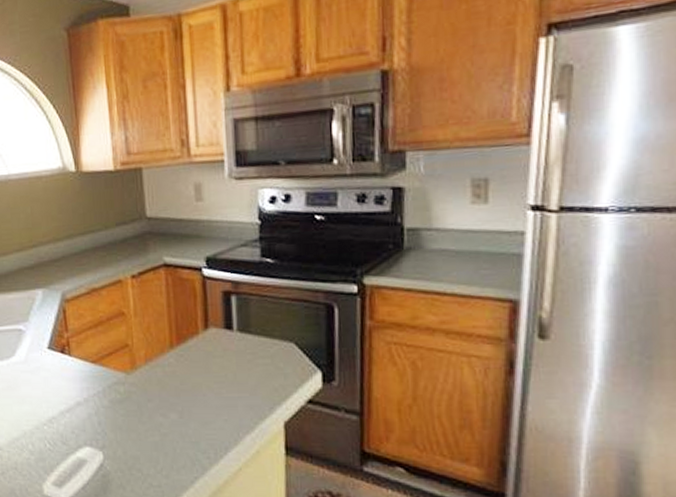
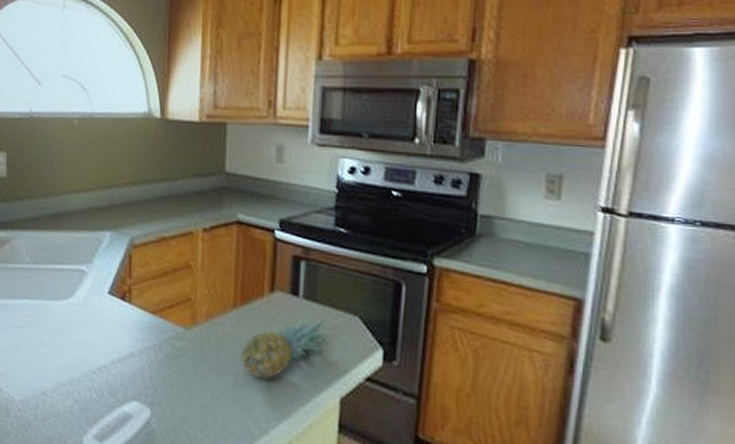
fruit: none [183,344,268,413] -> present [241,313,330,380]

